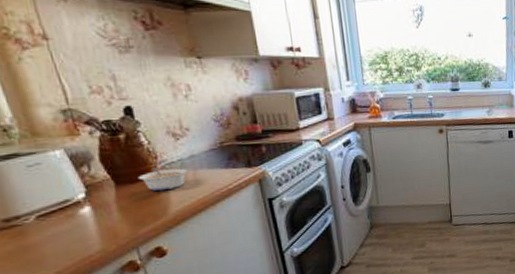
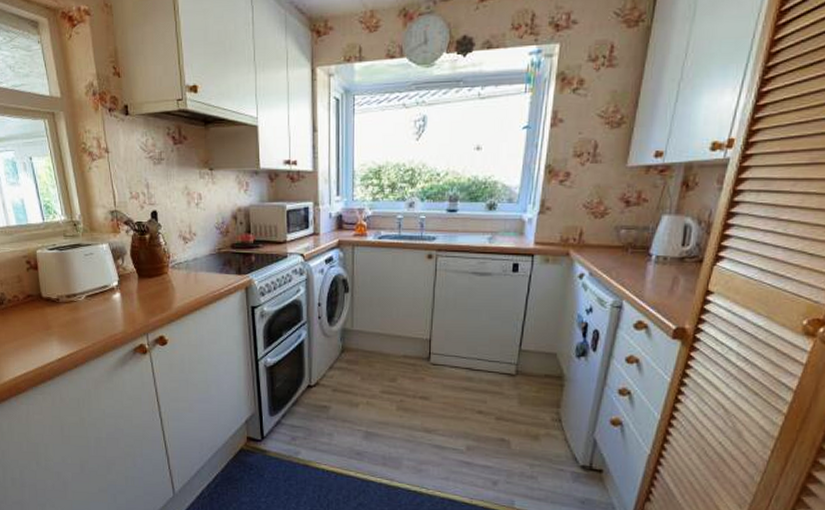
legume: present [138,167,187,192] -> none [154,266,190,288]

